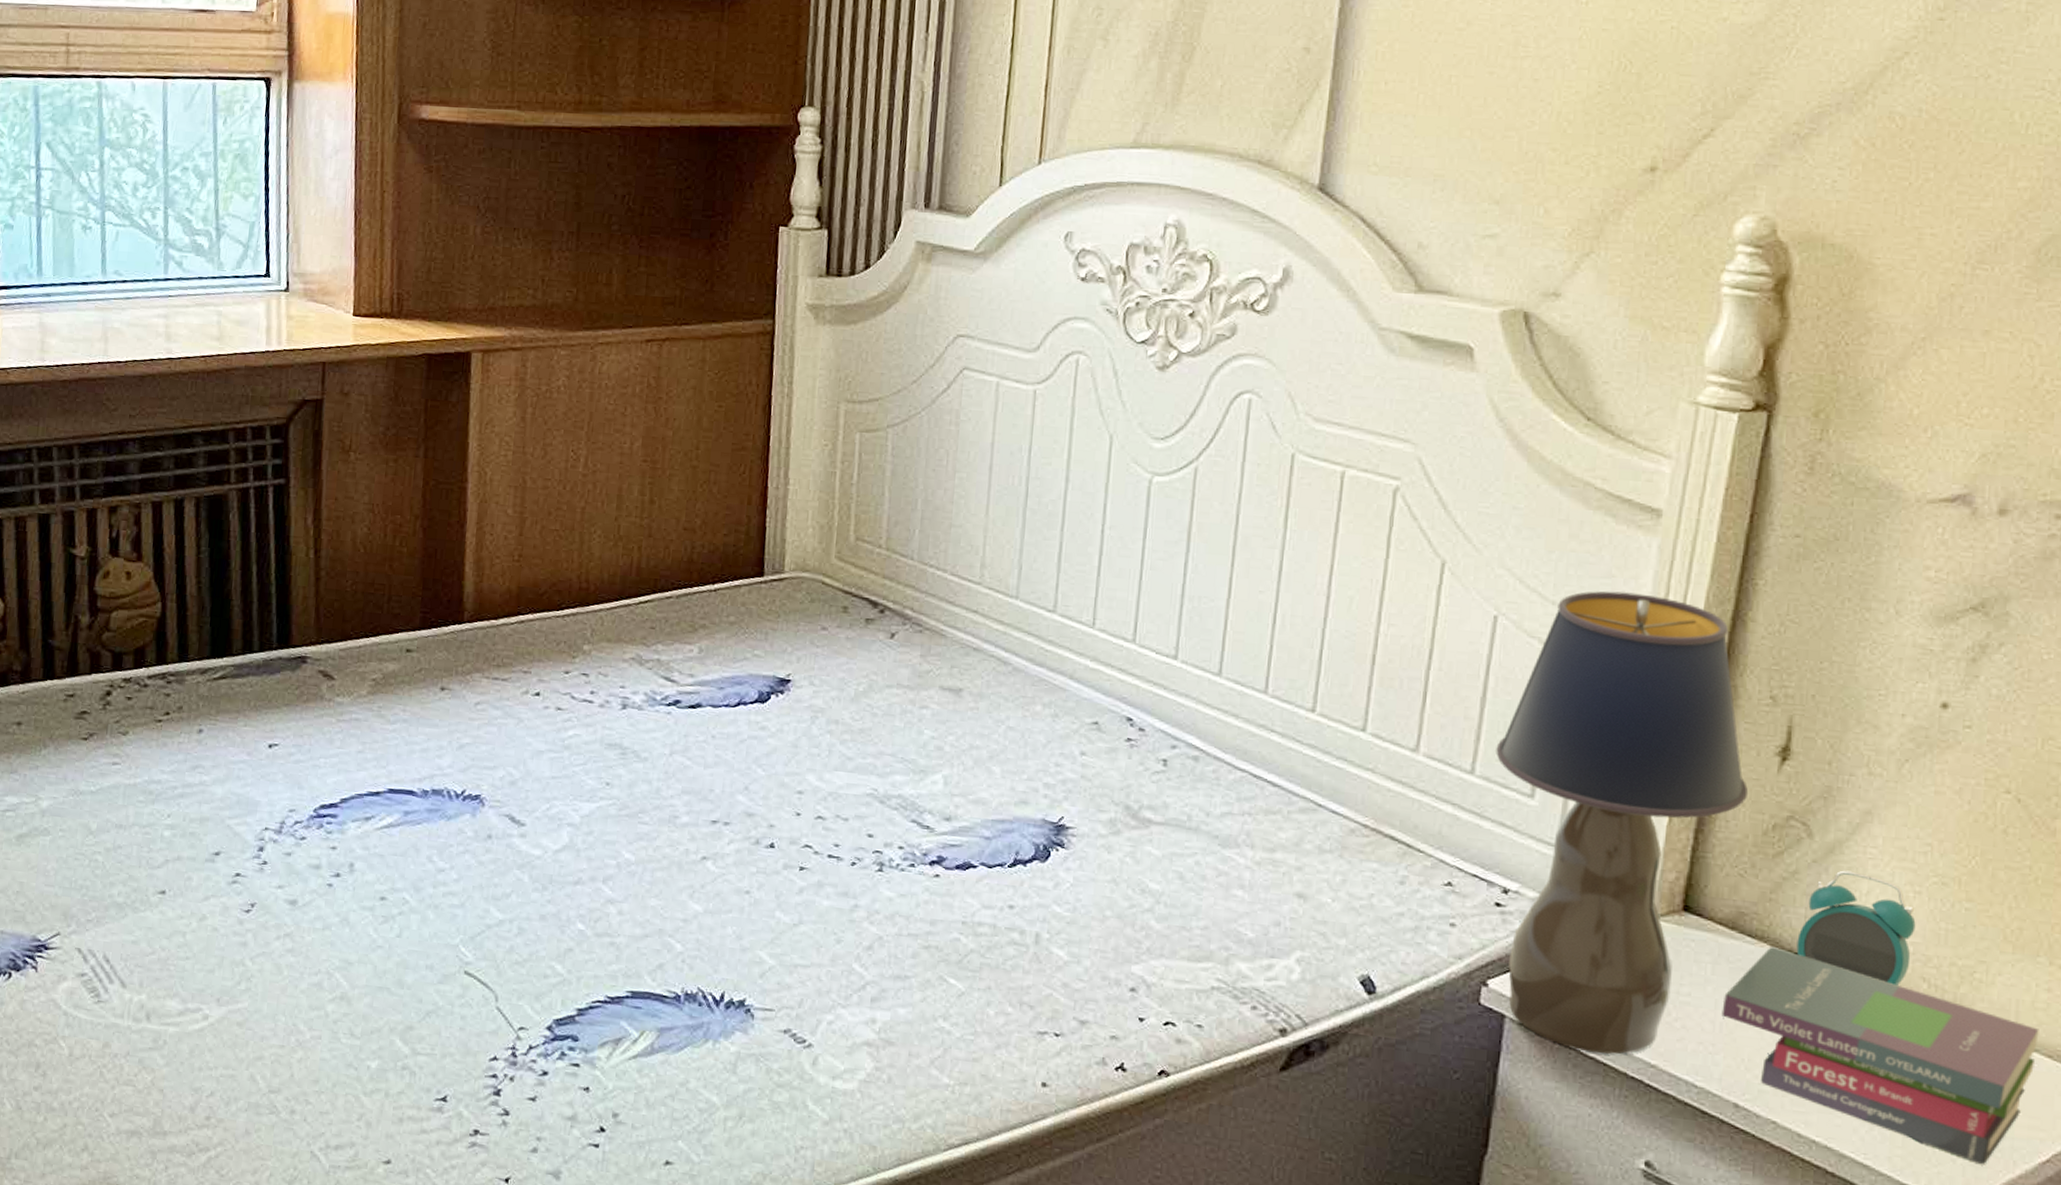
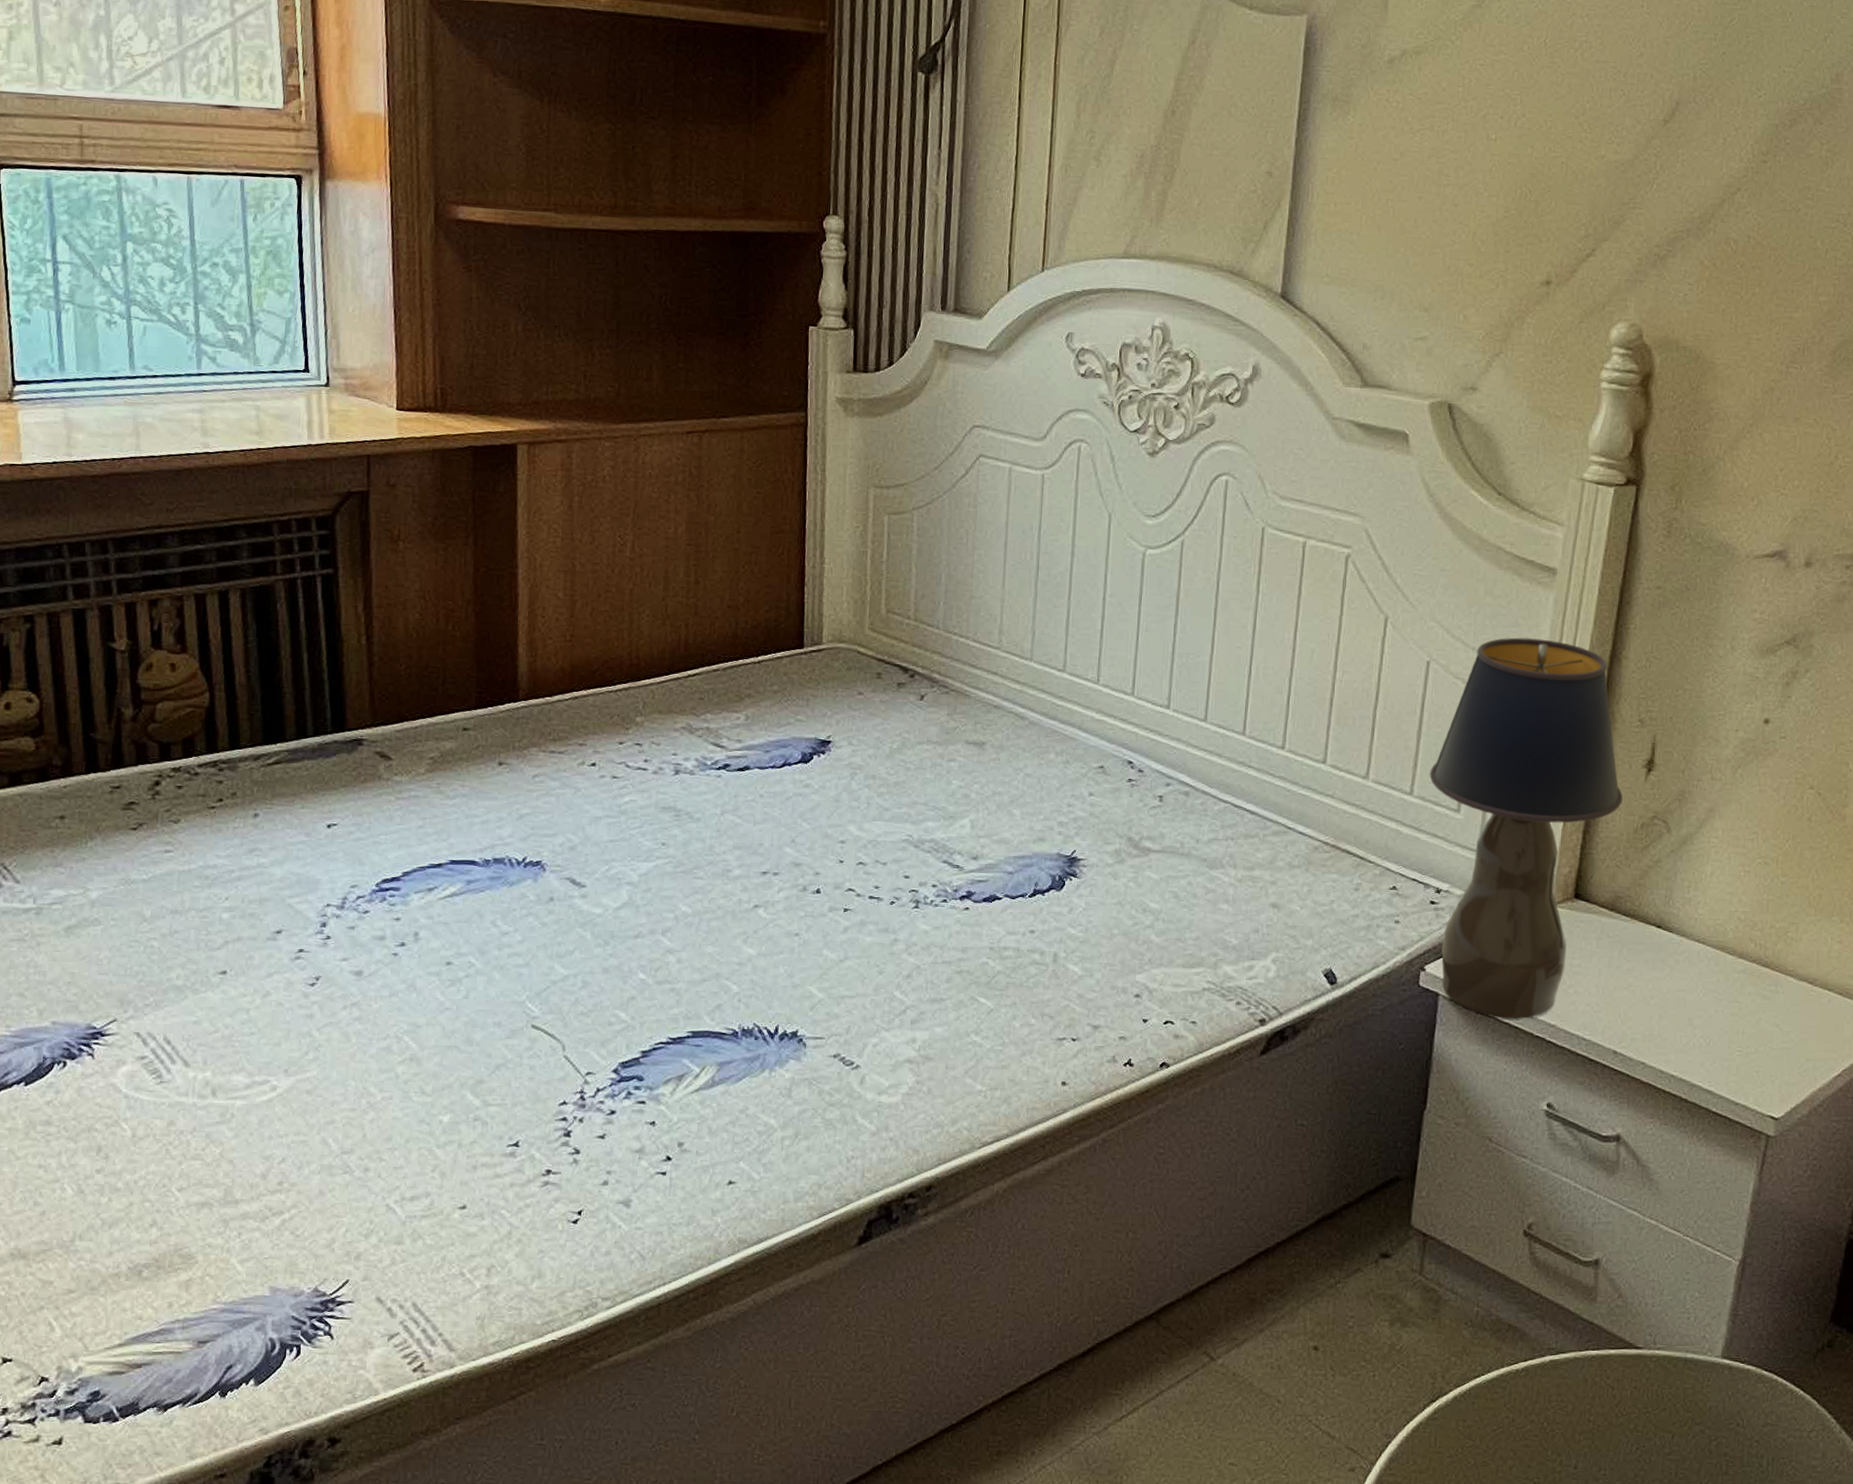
books: present [1721,946,2039,1164] -> none [1604,922,1833,1082]
alarm clock: present [1796,870,1916,985] -> none [1659,857,1746,947]

